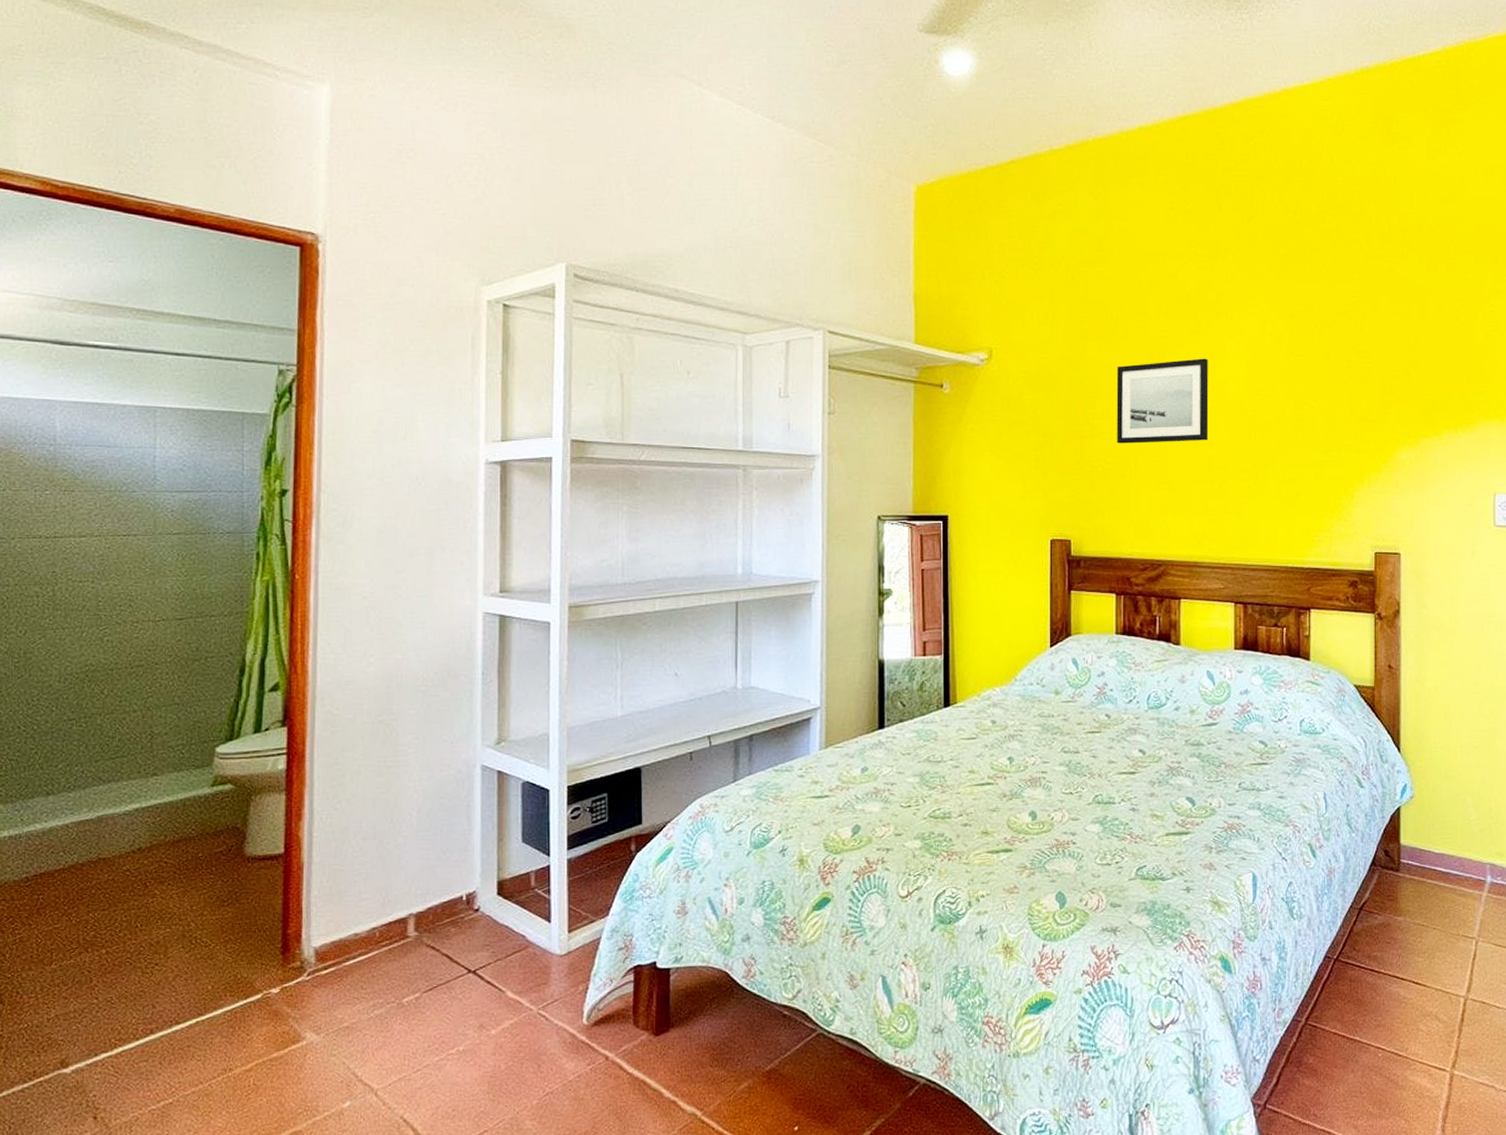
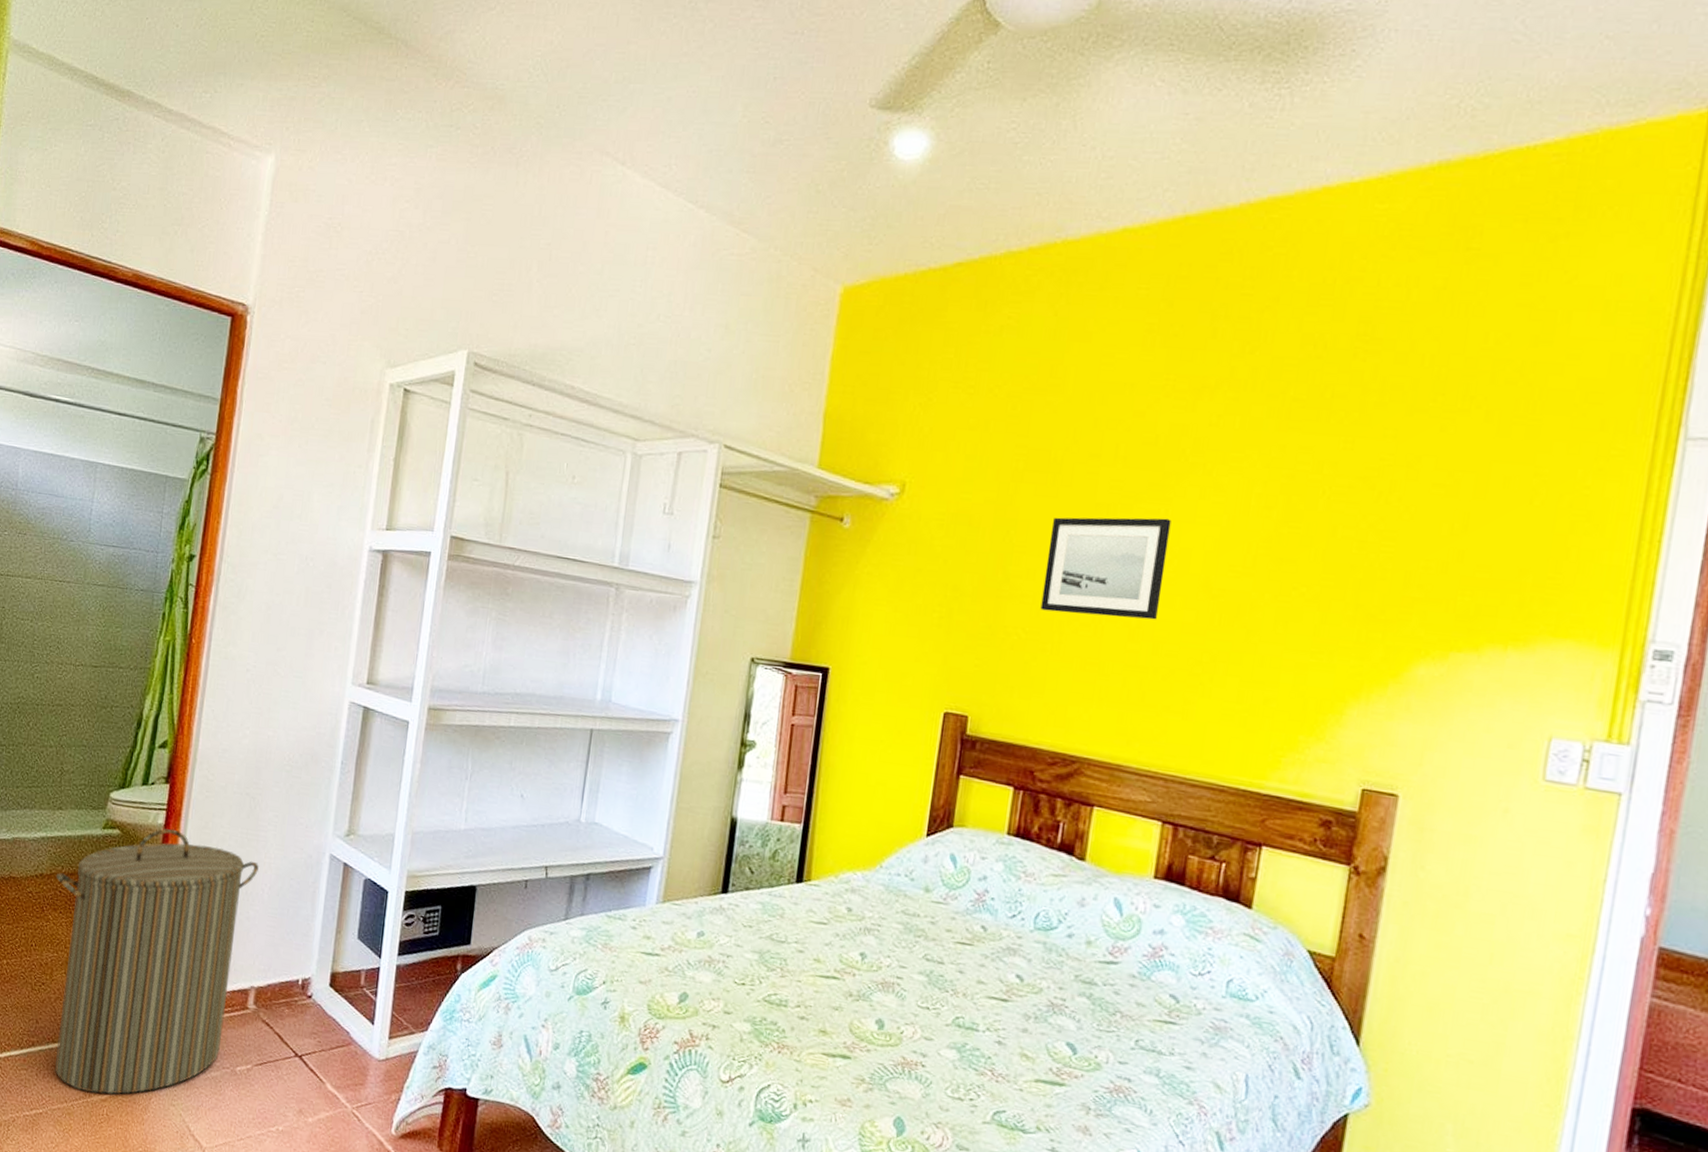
laundry hamper: none [158,772,404,1067] -> present [55,828,260,1094]

